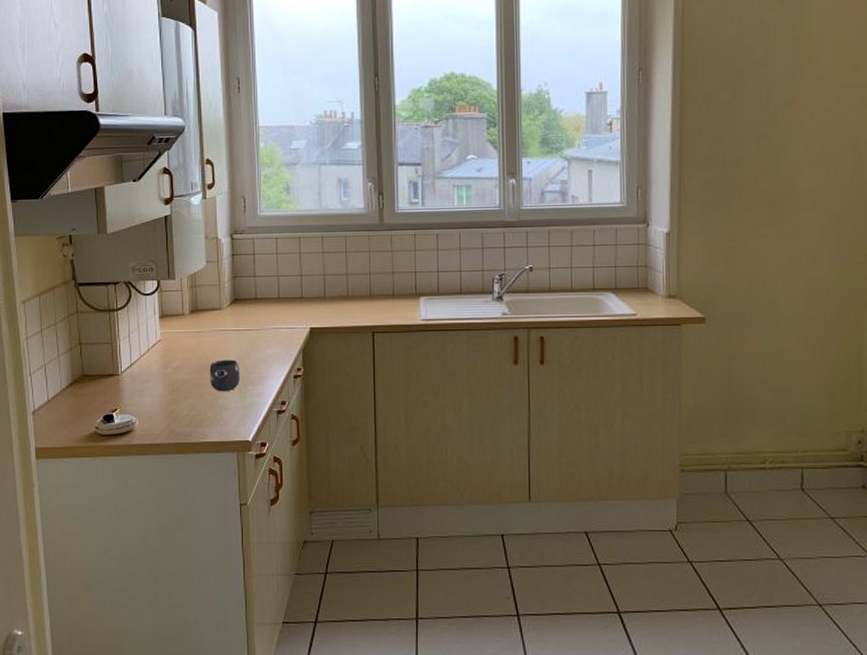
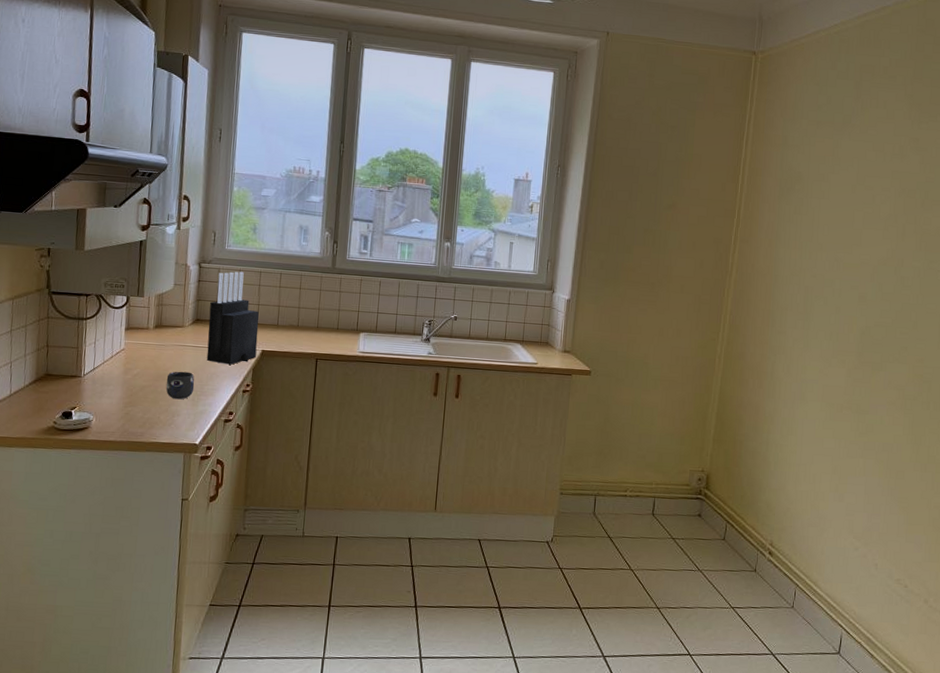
knife block: none [248,239,304,347] -> present [206,271,259,365]

